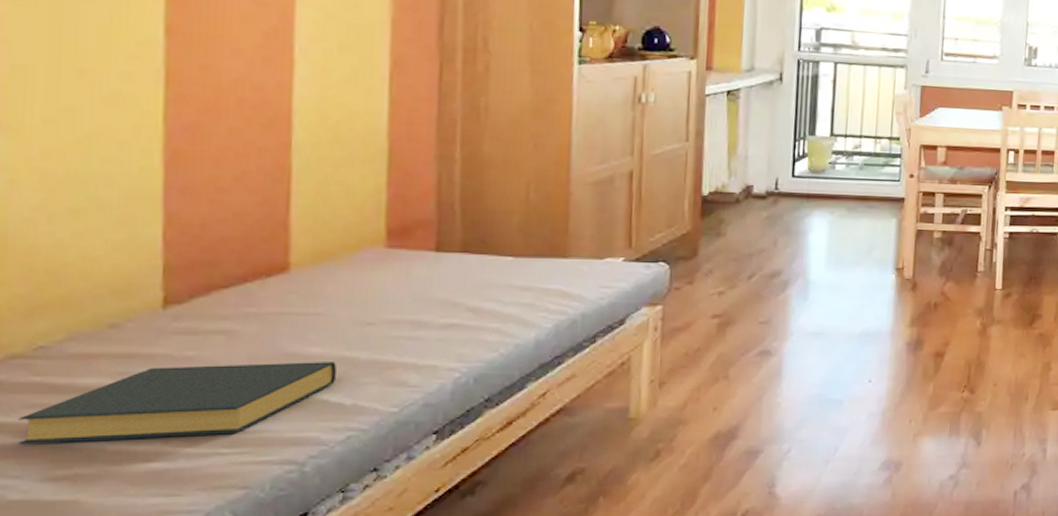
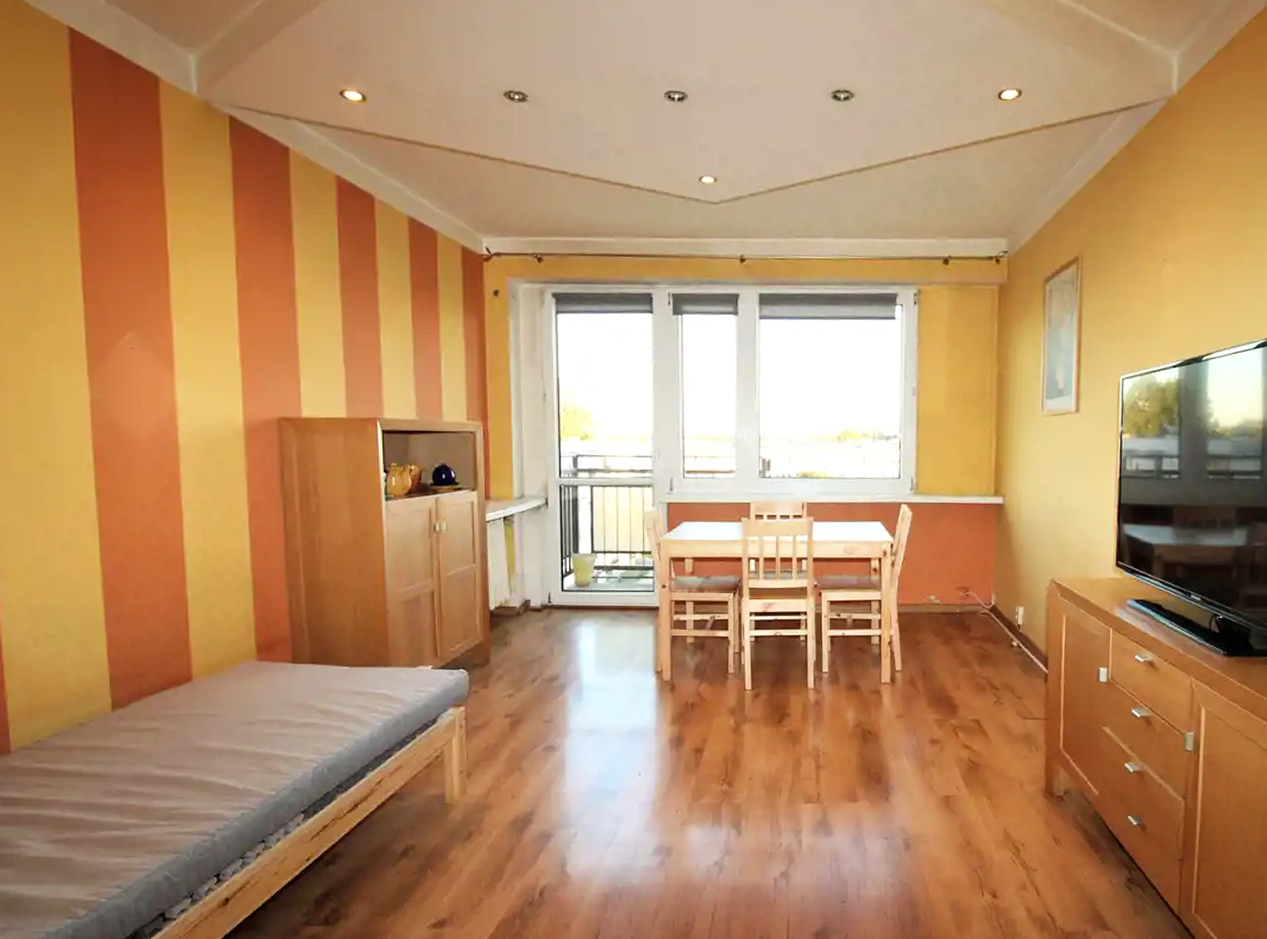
hardback book: present [17,362,338,445] -> none [29,753,231,815]

